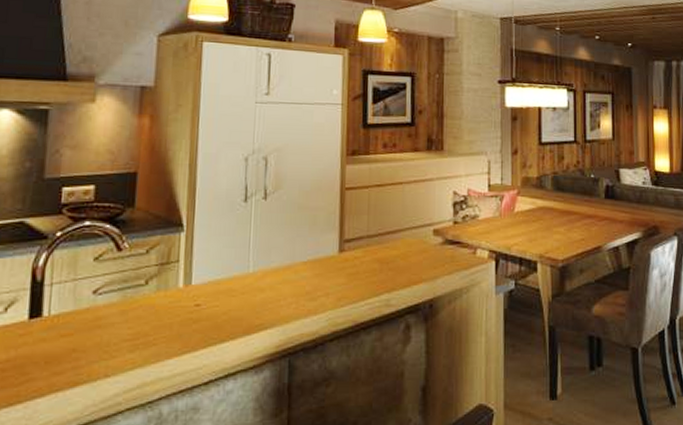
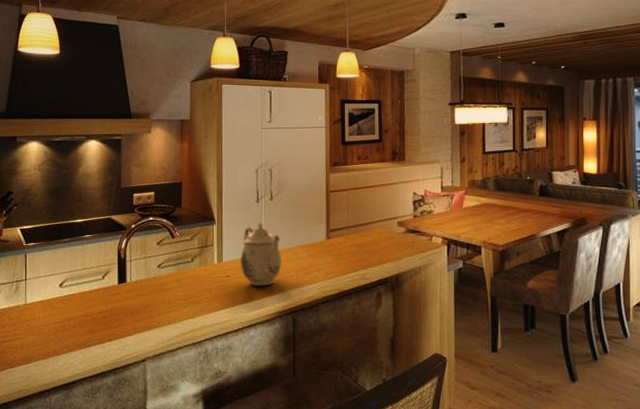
teapot: none [217,228,277,319] -> present [240,221,282,286]

